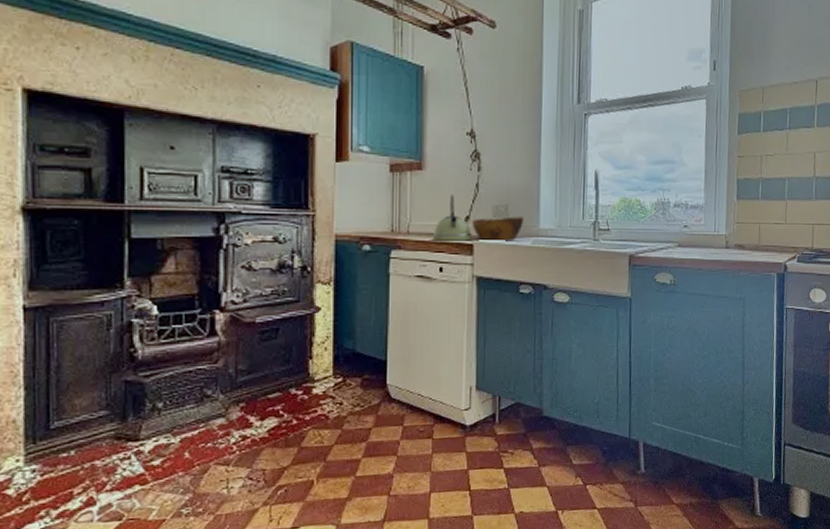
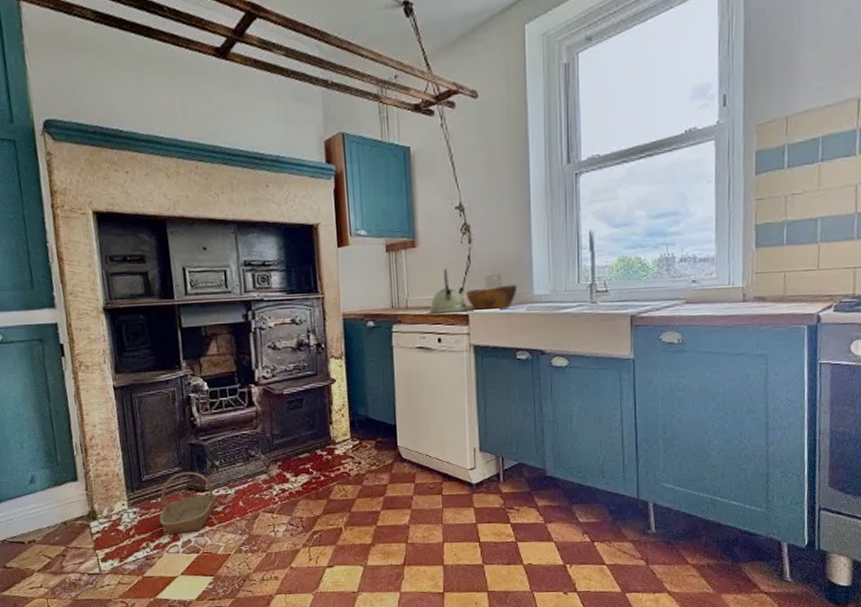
basket: none [69,416,155,499] -> present [159,472,217,535]

